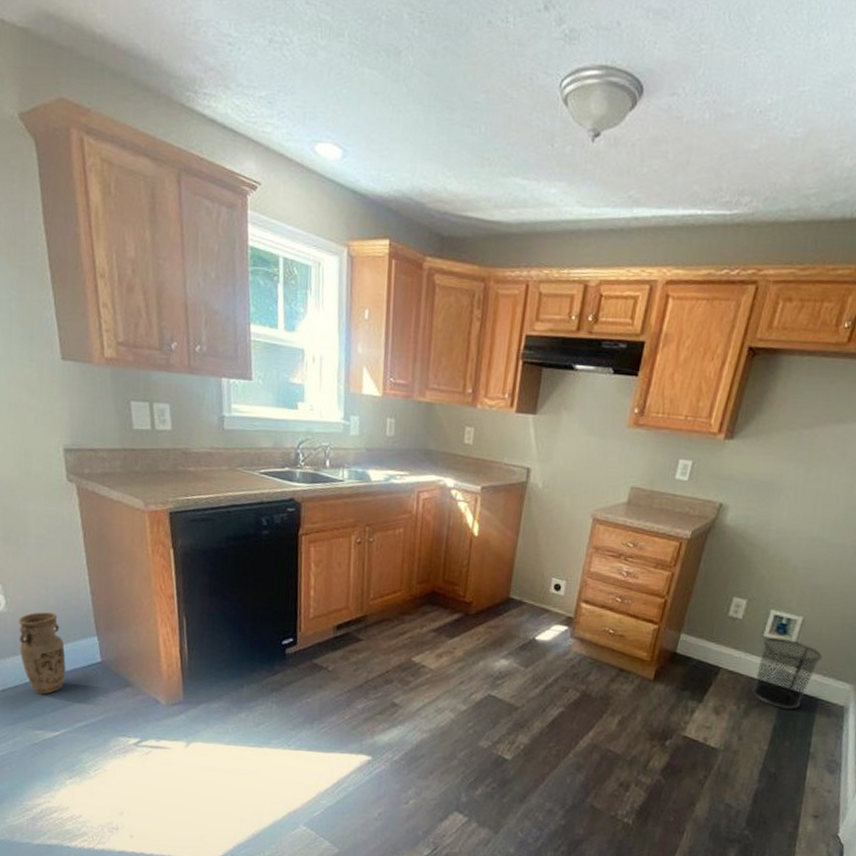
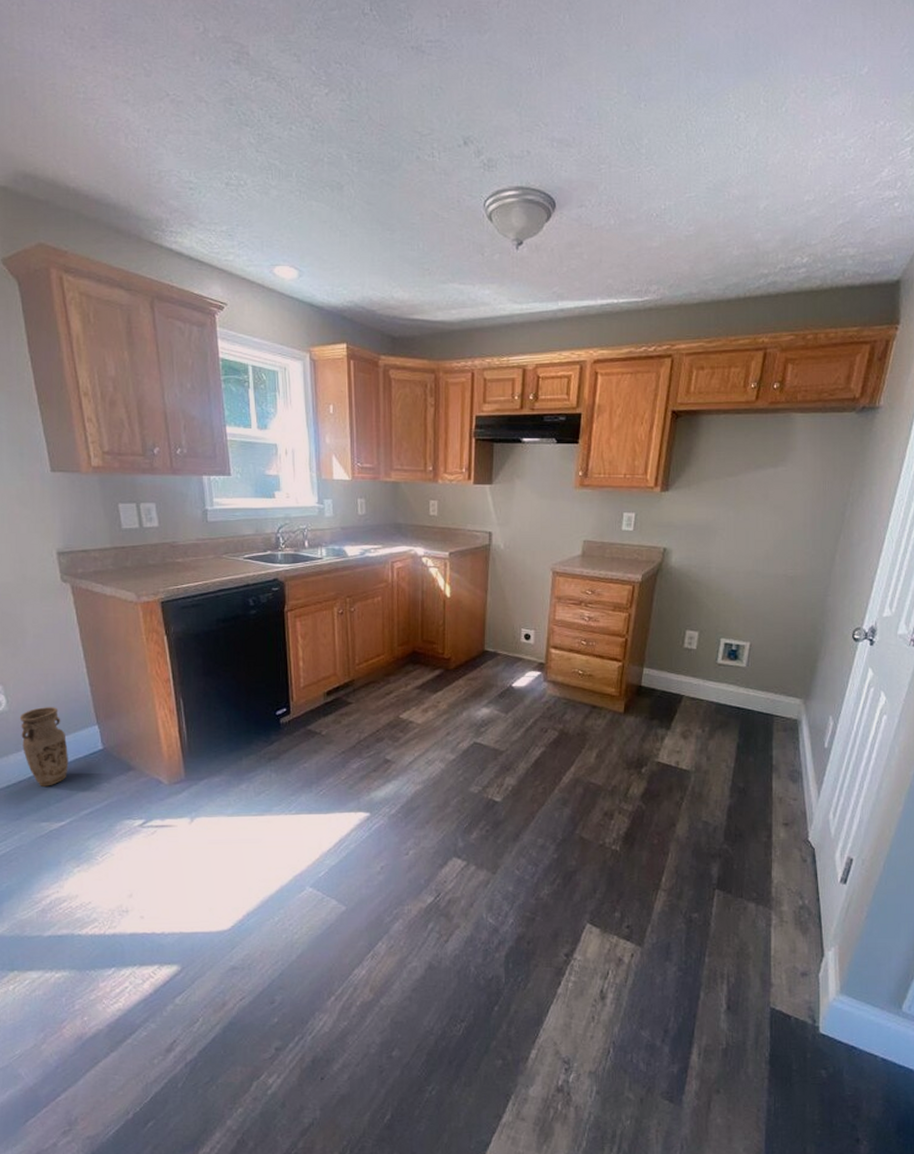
waste bin: present [752,637,823,709] -> none [713,663,772,727]

